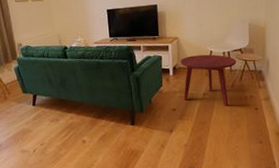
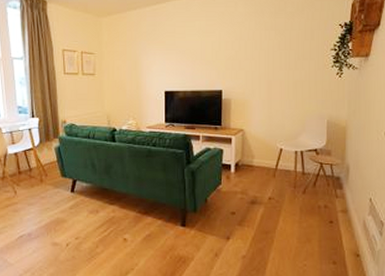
side table: present [180,54,237,106] -> none [244,152,311,215]

